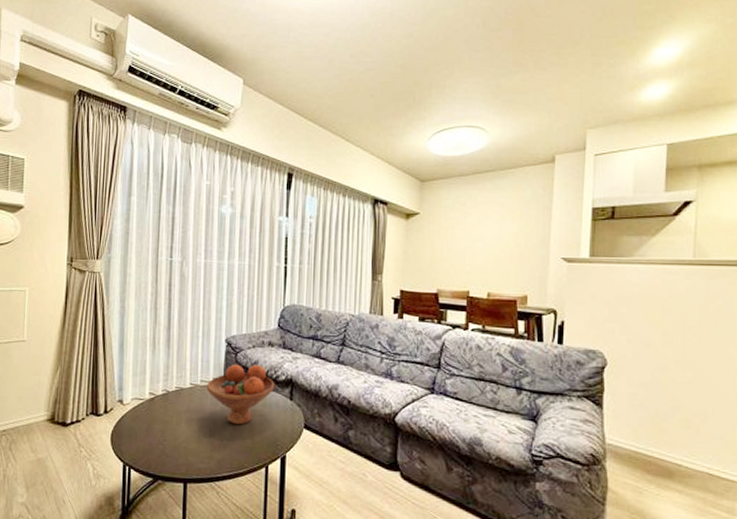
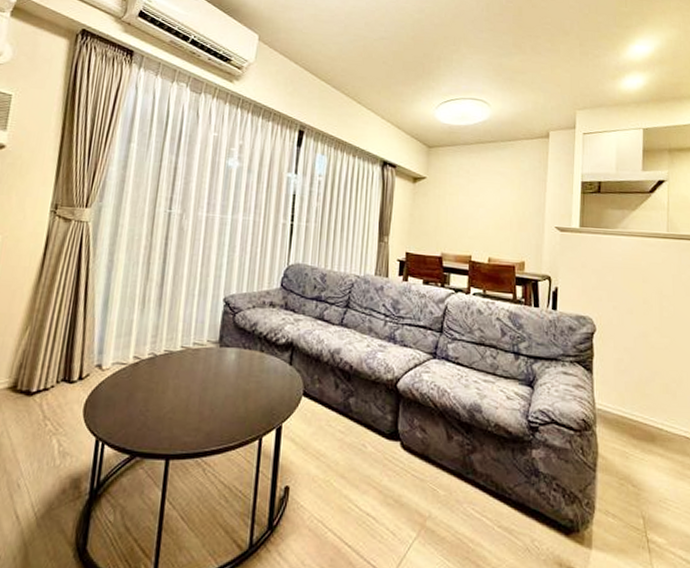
fruit bowl: present [206,364,275,425] -> none [198,325,274,393]

